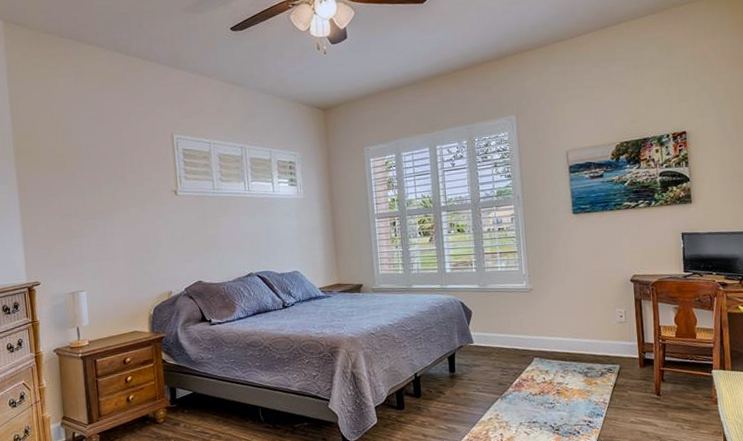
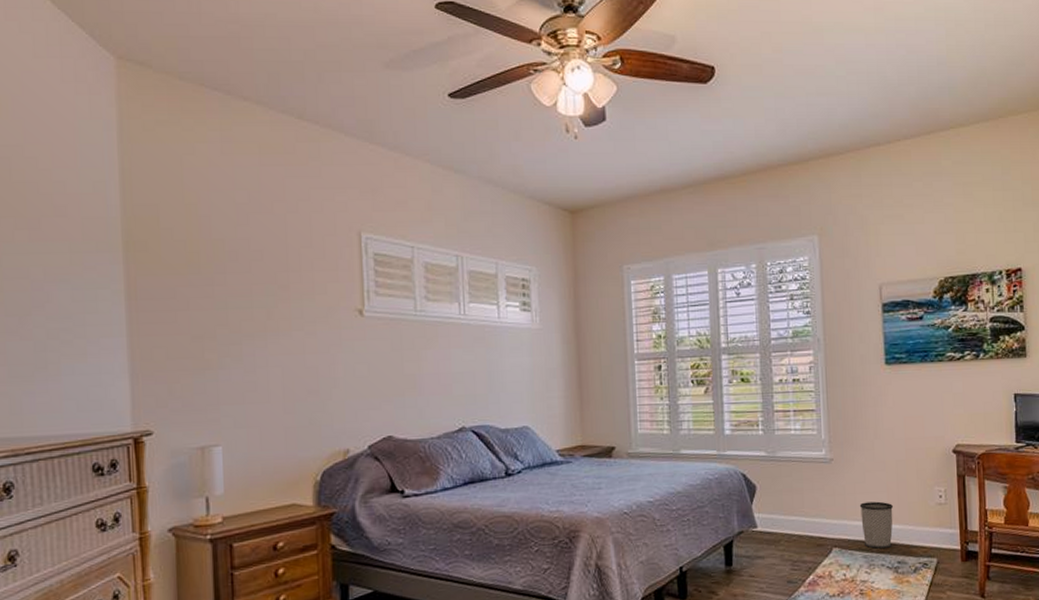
wastebasket: none [554,321,583,359] -> present [859,501,894,550]

